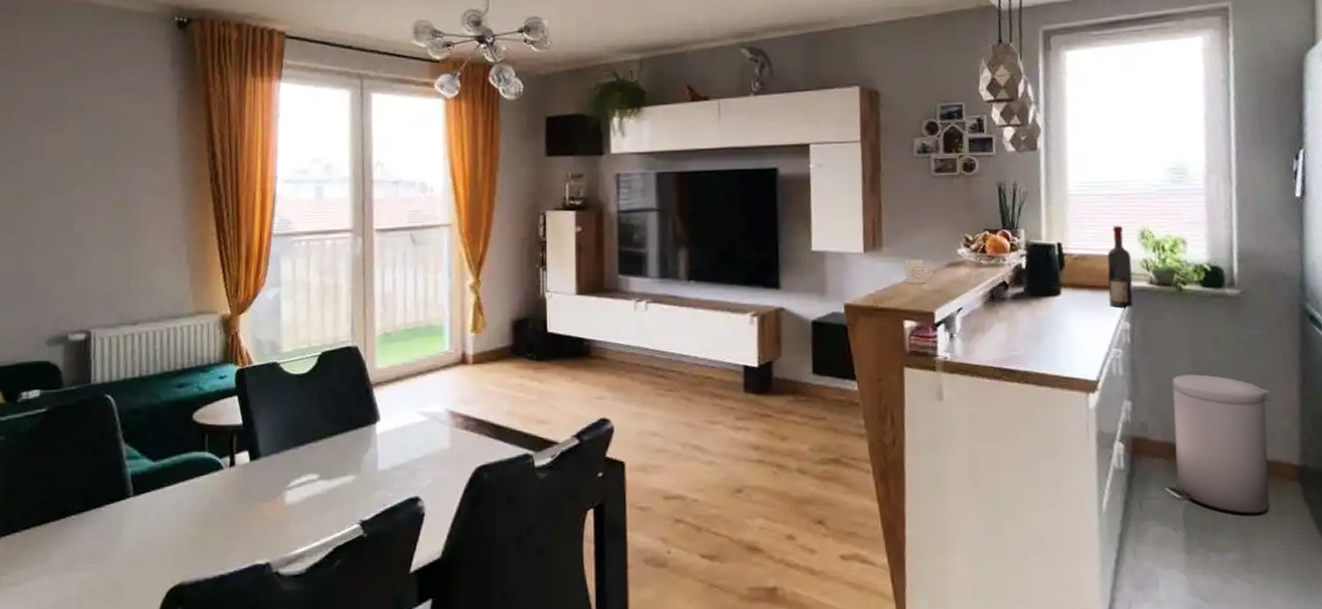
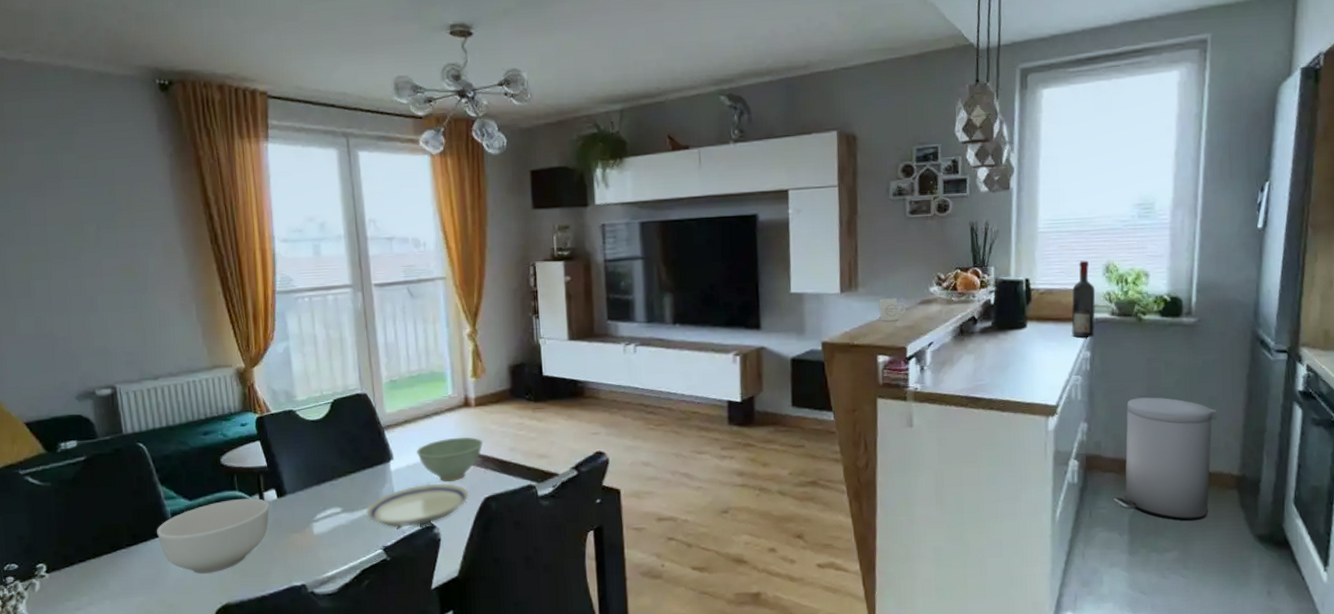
bowl: none [112,461,240,547] -> present [156,498,270,574]
plate: none [344,449,459,499] -> present [365,483,469,528]
bowl: none [406,397,479,449] -> present [417,437,484,483]

